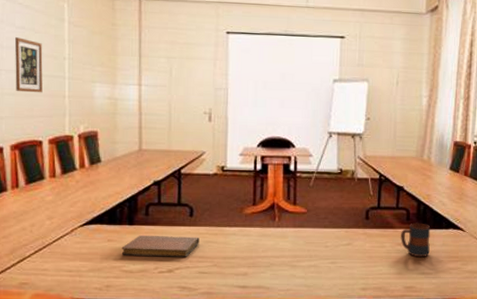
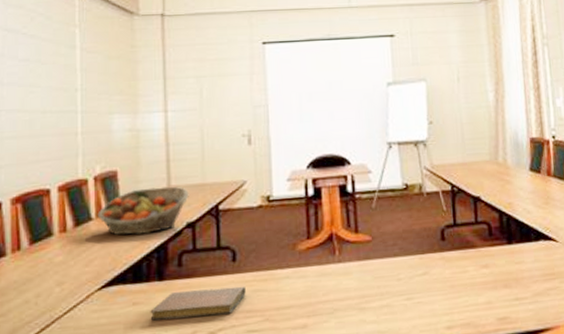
wall art: present [15,37,43,93] -> none [17,71,51,134]
fruit basket: none [81,149,157,186] -> present [97,186,189,236]
mug: present [401,222,431,258] -> none [484,237,521,280]

